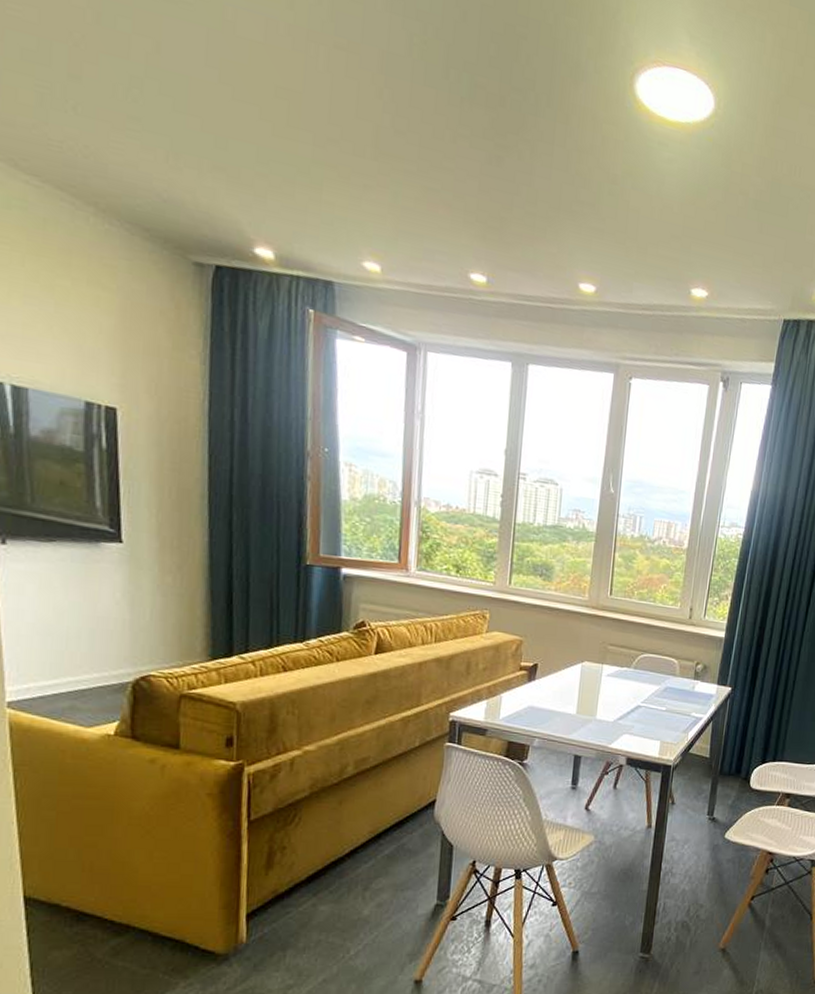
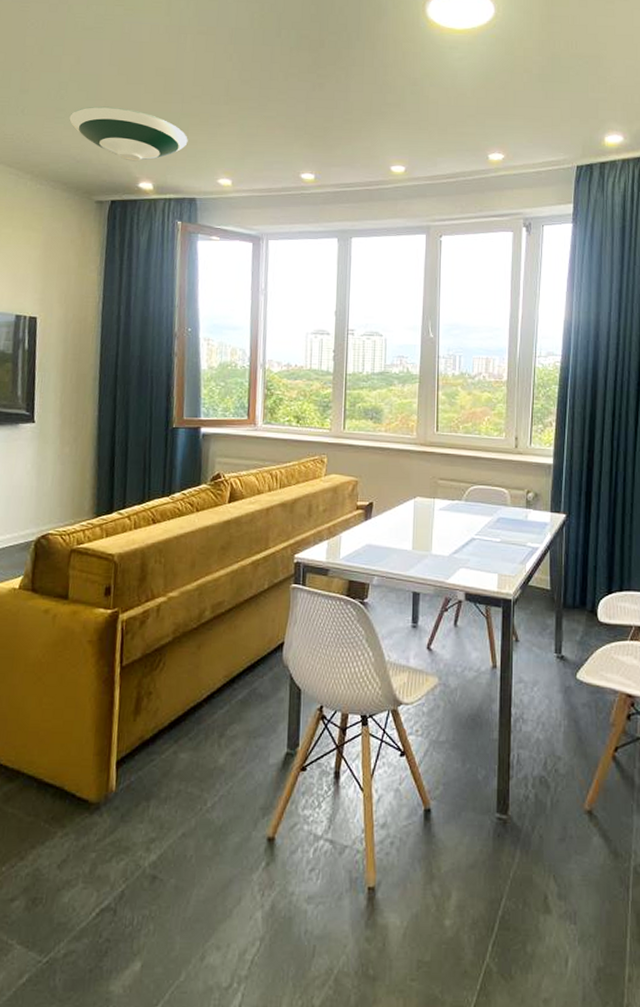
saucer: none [148,122,322,218] -> present [69,106,188,162]

